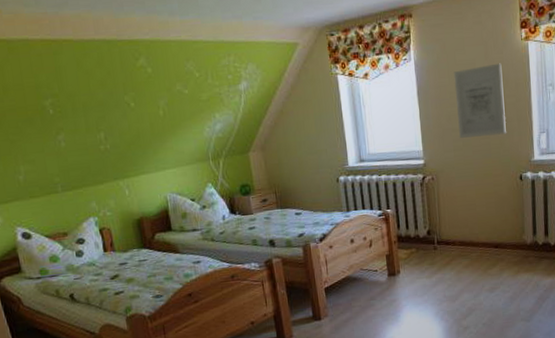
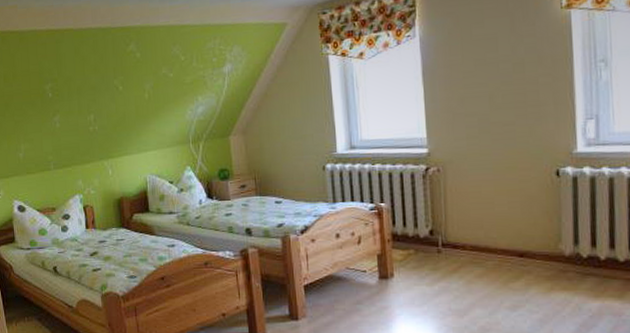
wall art: present [453,63,506,138] -> none [469,36,538,124]

